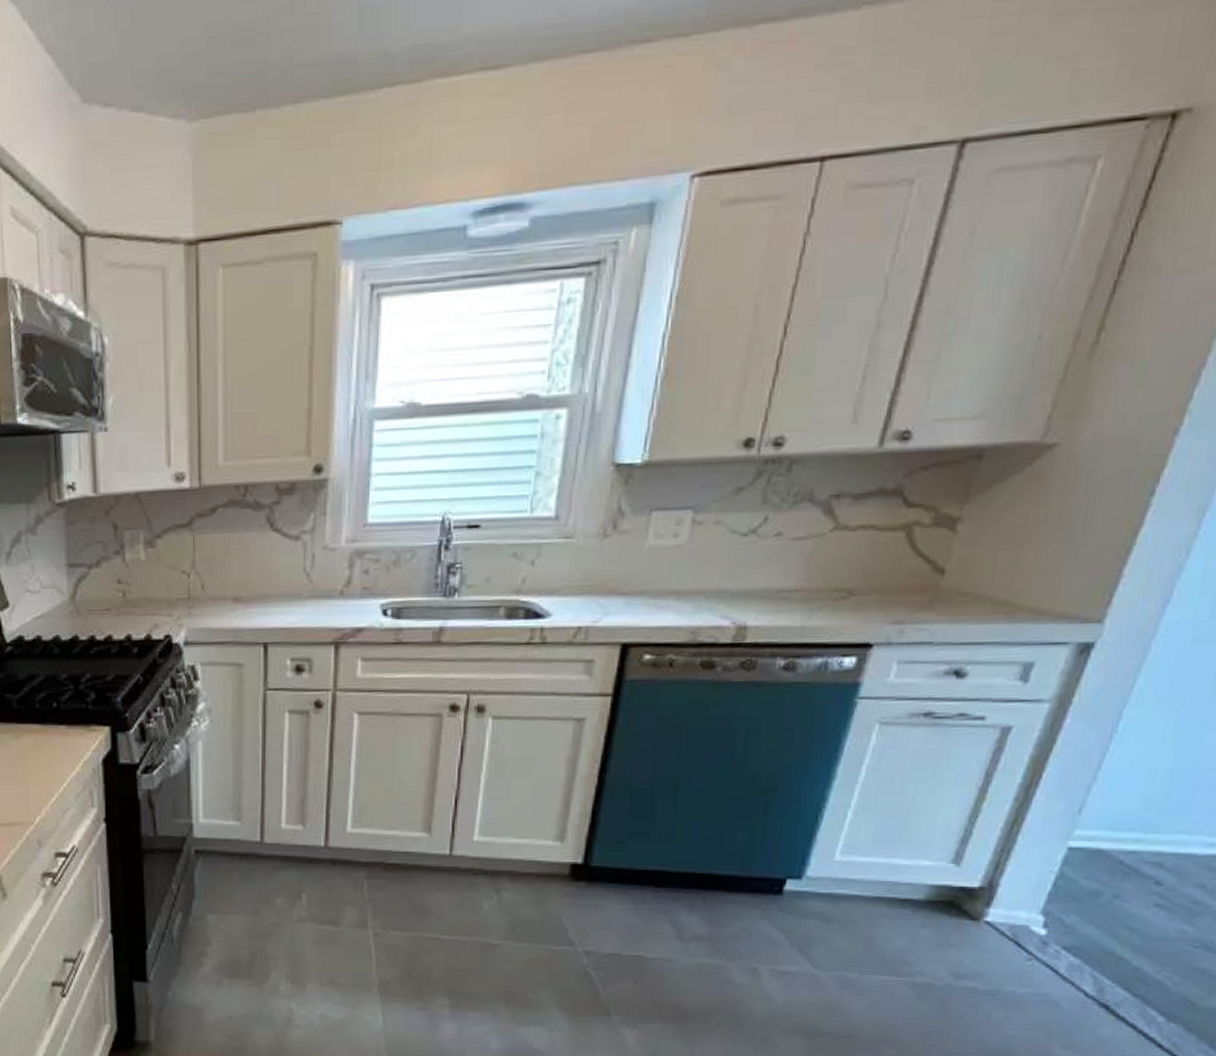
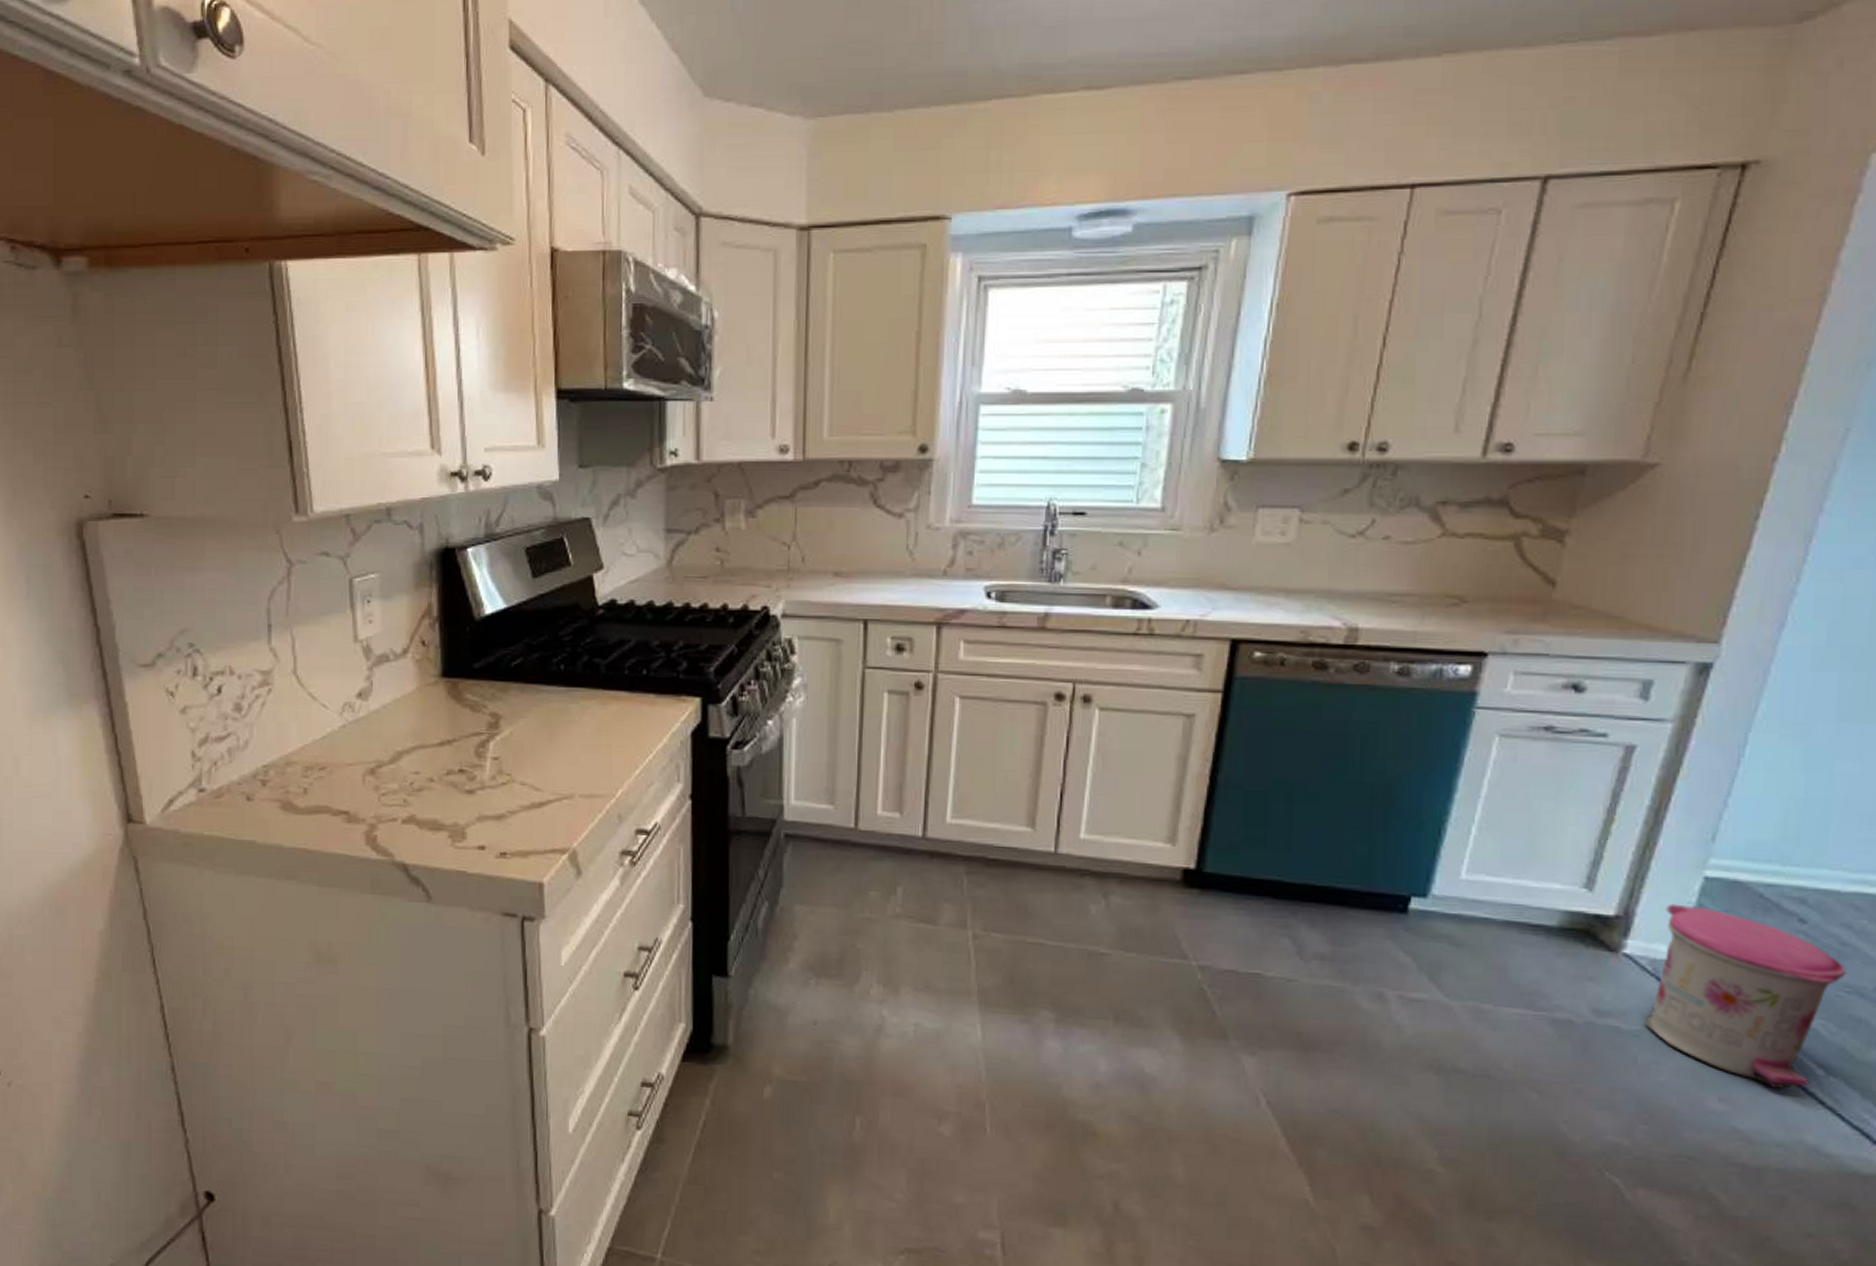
trash can: none [1000,874,1196,1036] -> present [1645,903,1847,1090]

